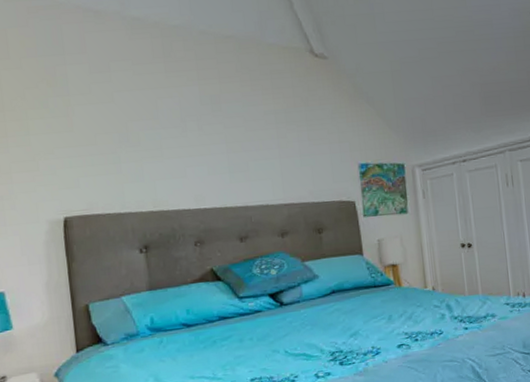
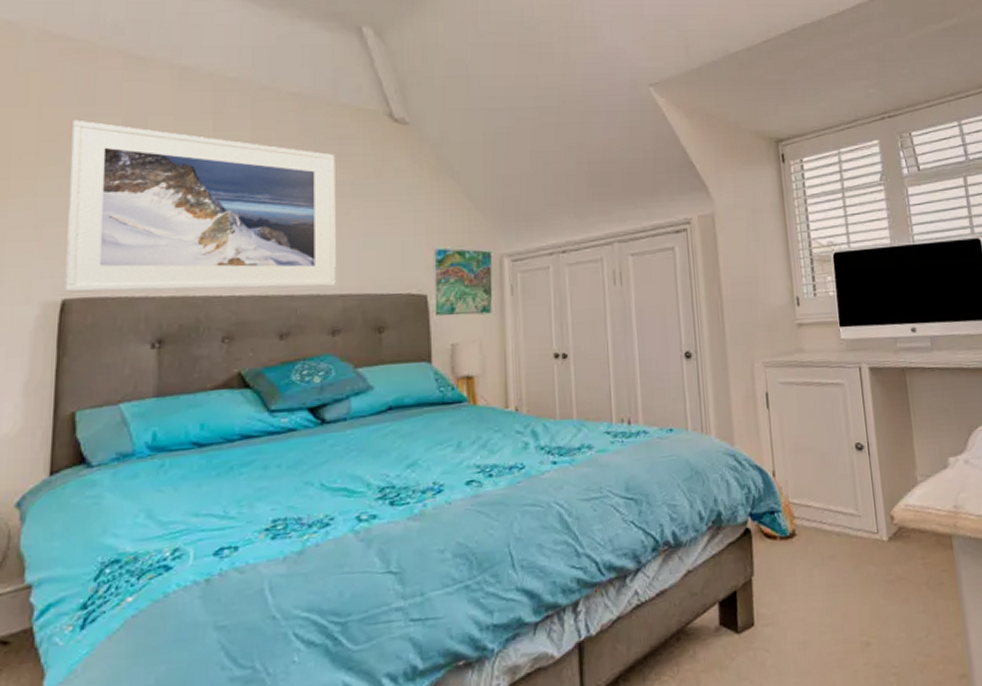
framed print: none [49,68,281,211] -> present [65,119,336,292]

